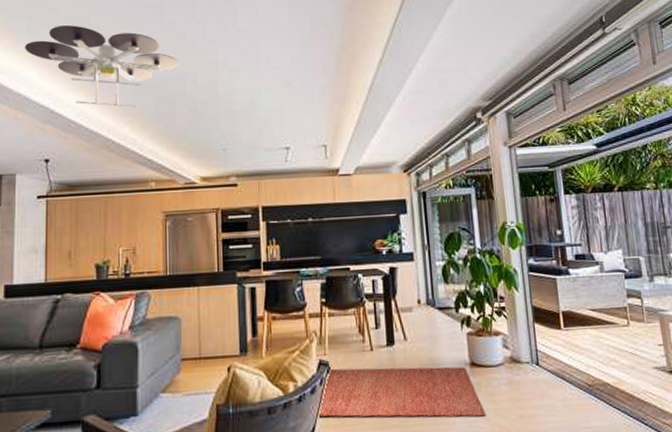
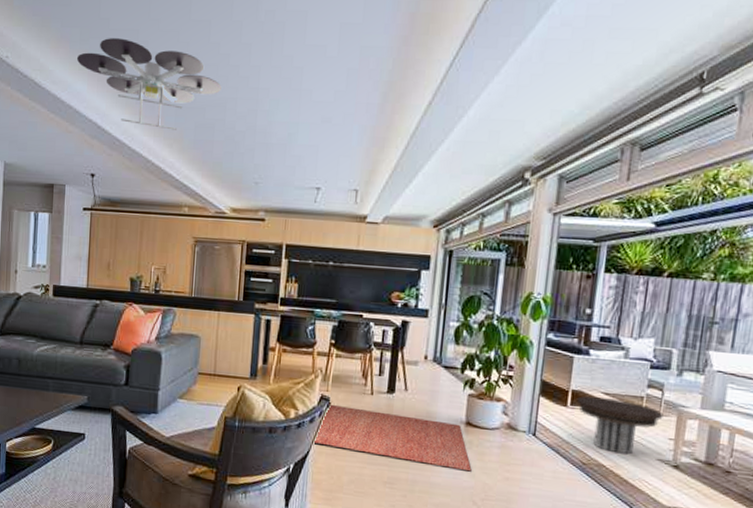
side table: none [568,313,648,369] -> present [576,395,664,455]

